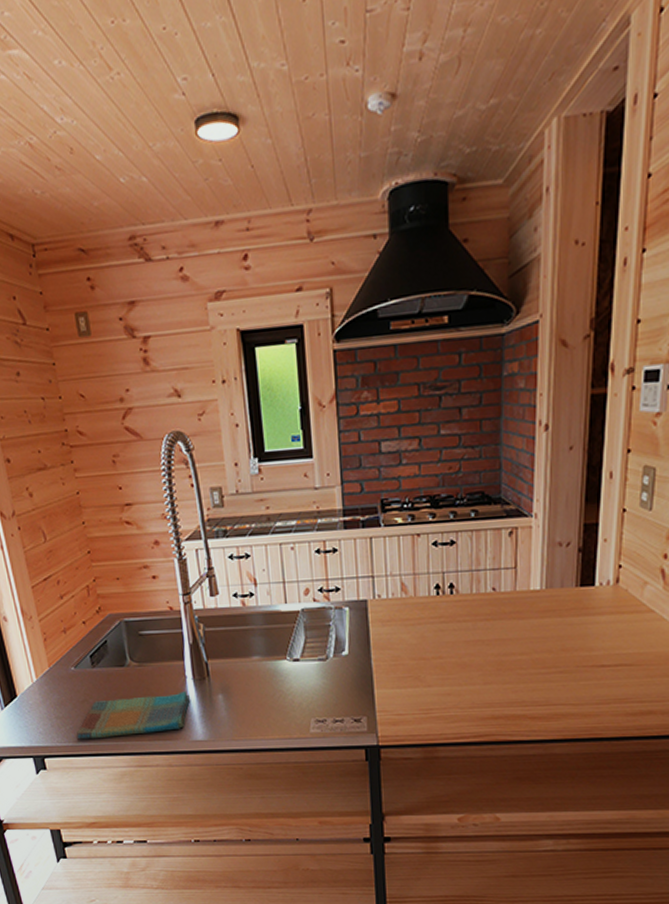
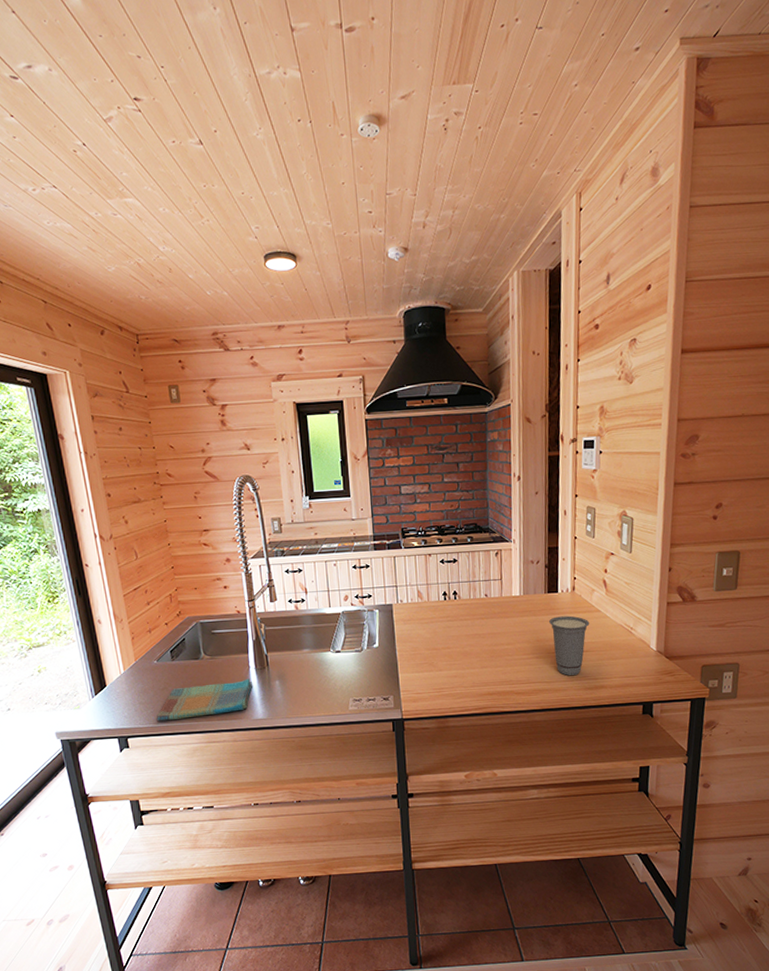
cup: none [580,617,638,697] -> present [549,615,590,676]

